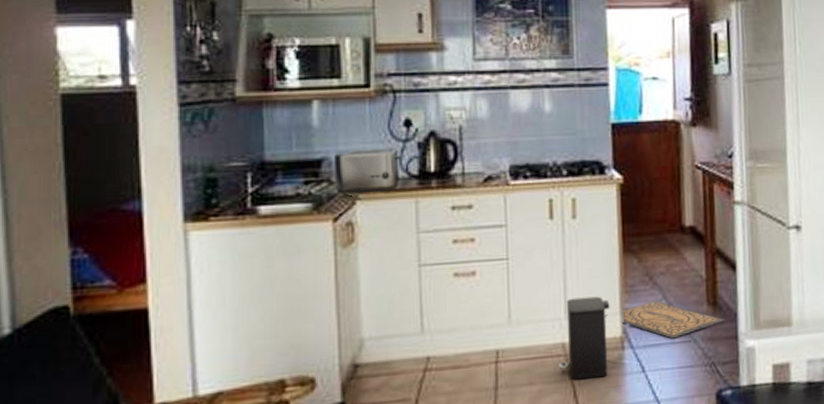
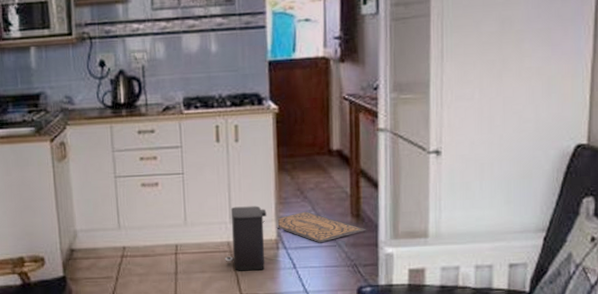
toaster: present [334,148,402,195] -> none [49,84,99,121]

